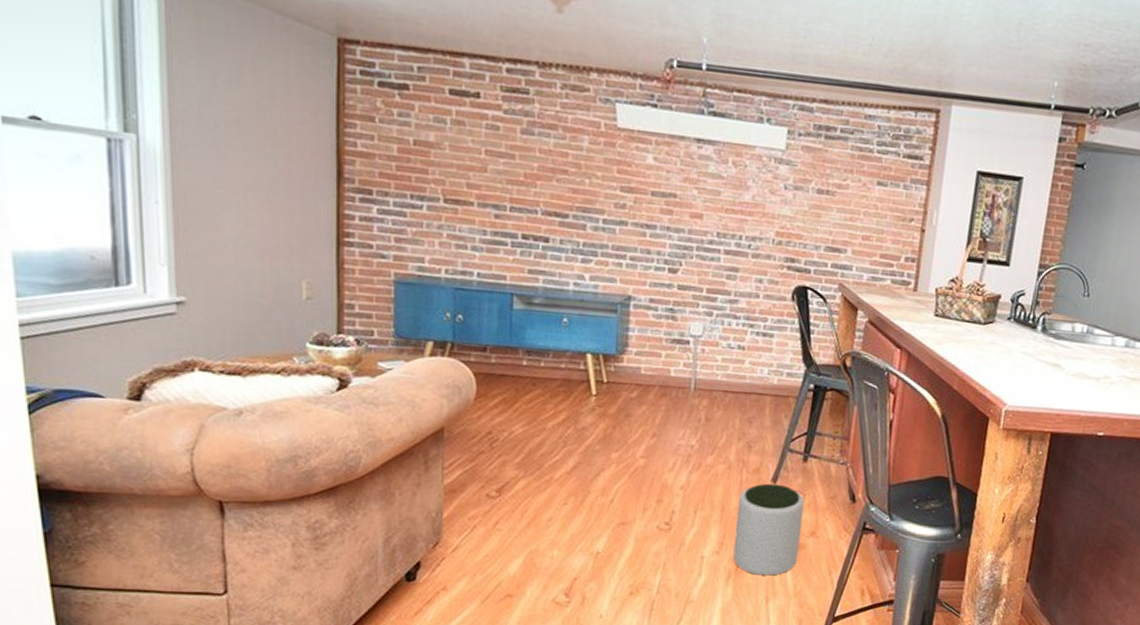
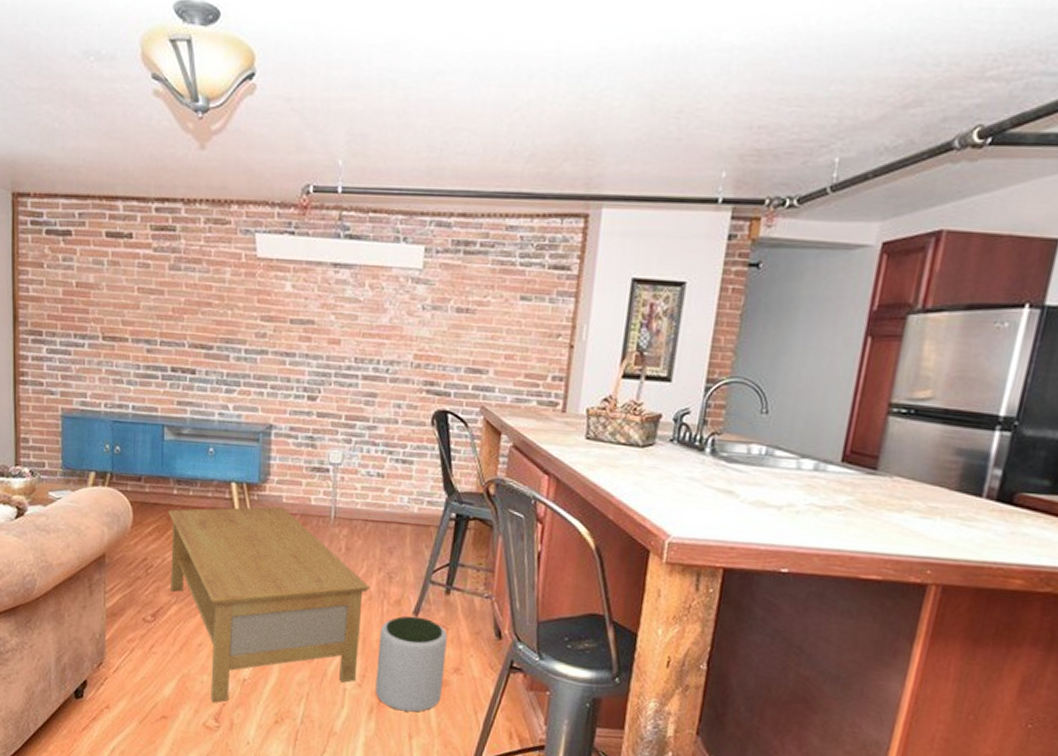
coffee table: none [516,377,729,578] -> present [167,506,370,703]

